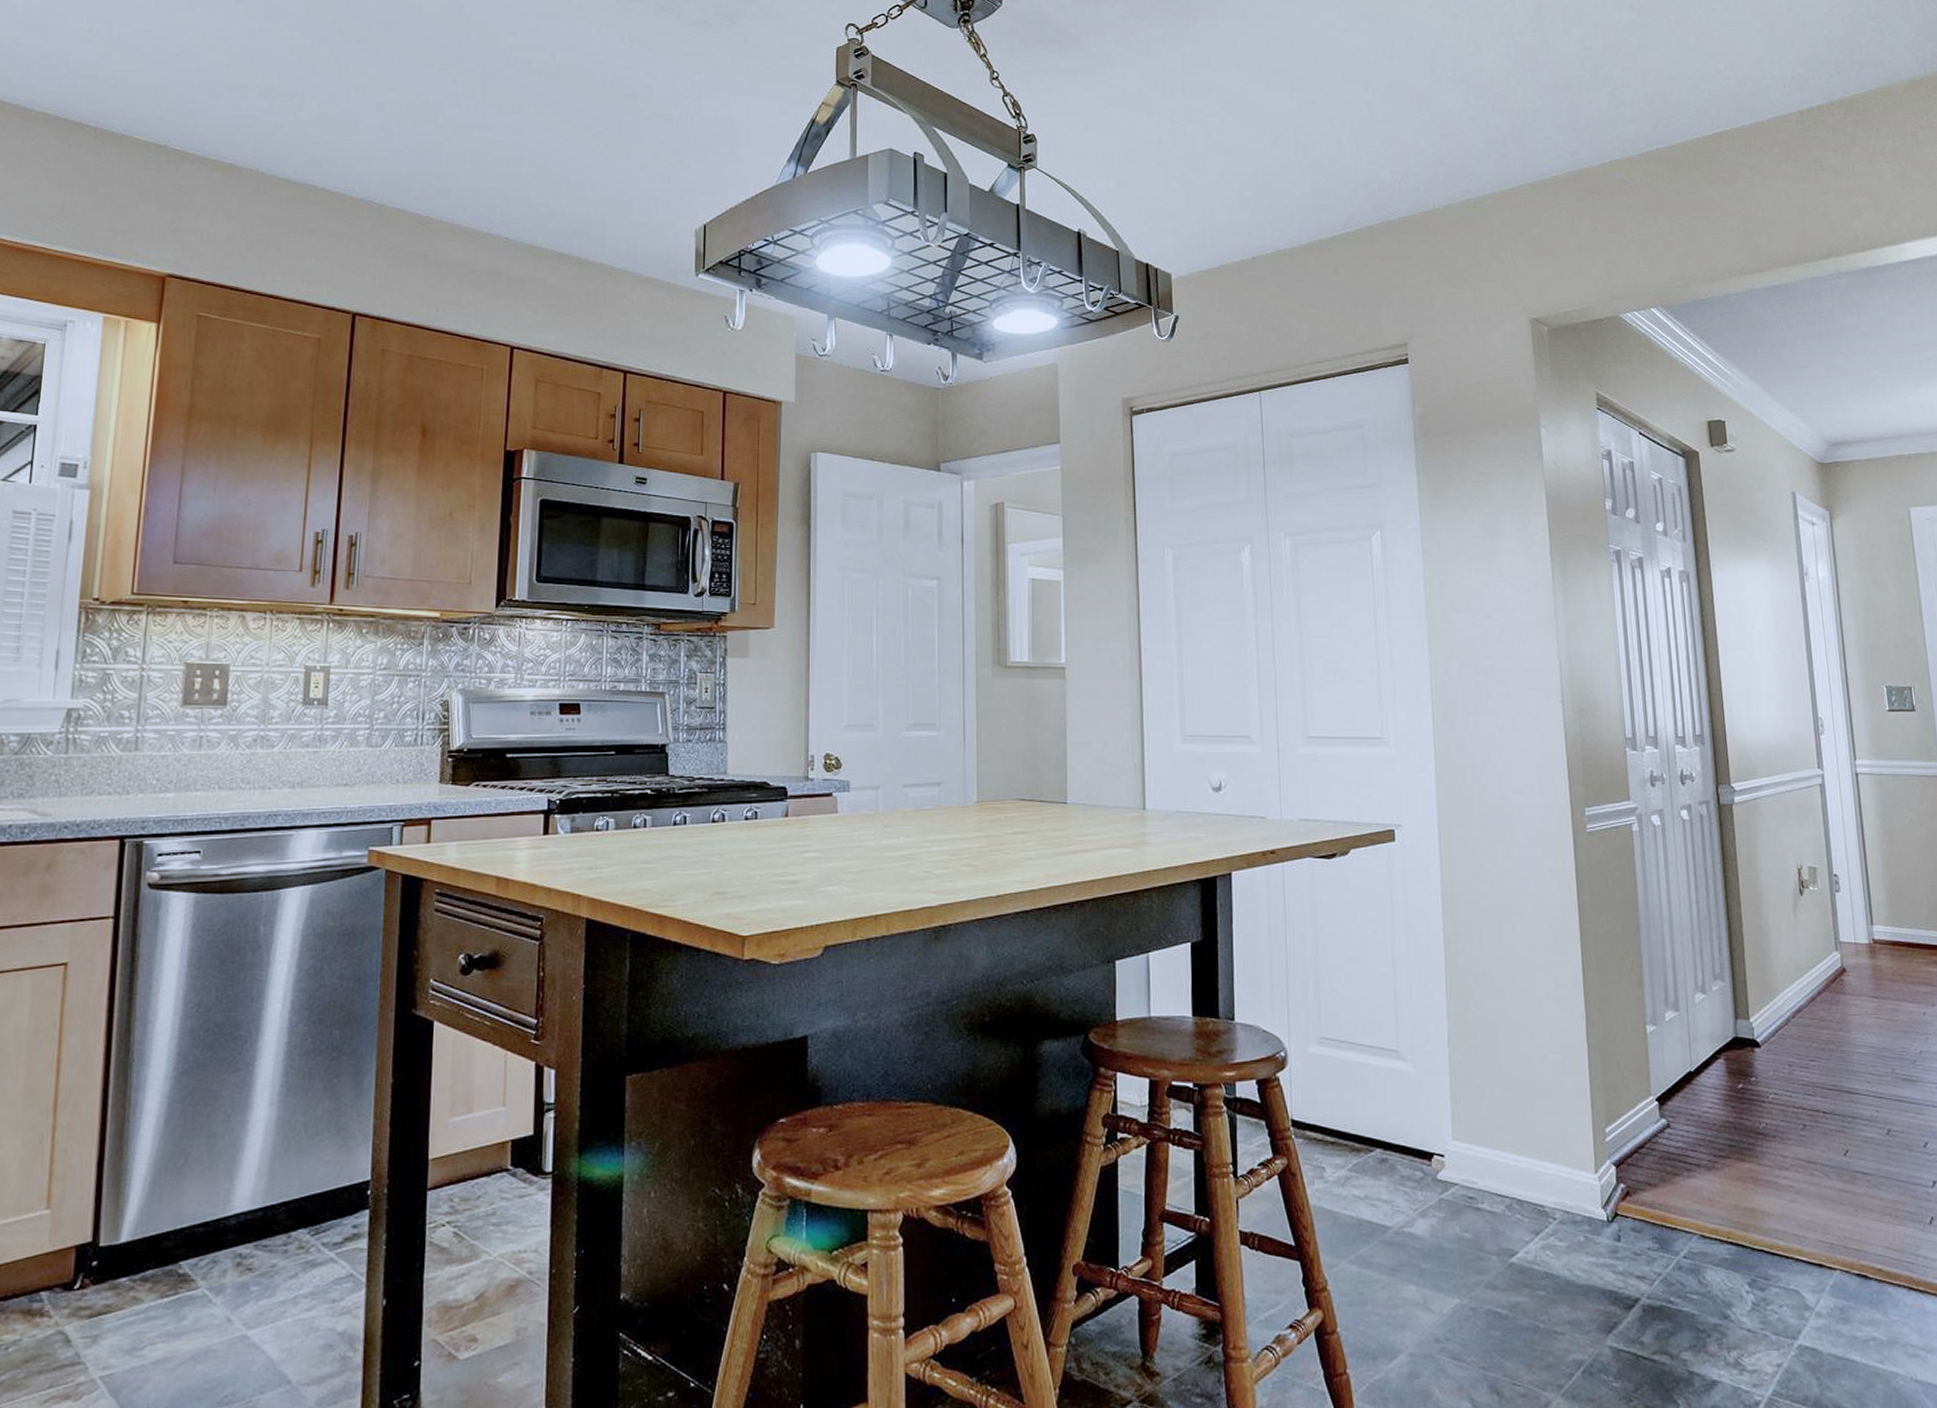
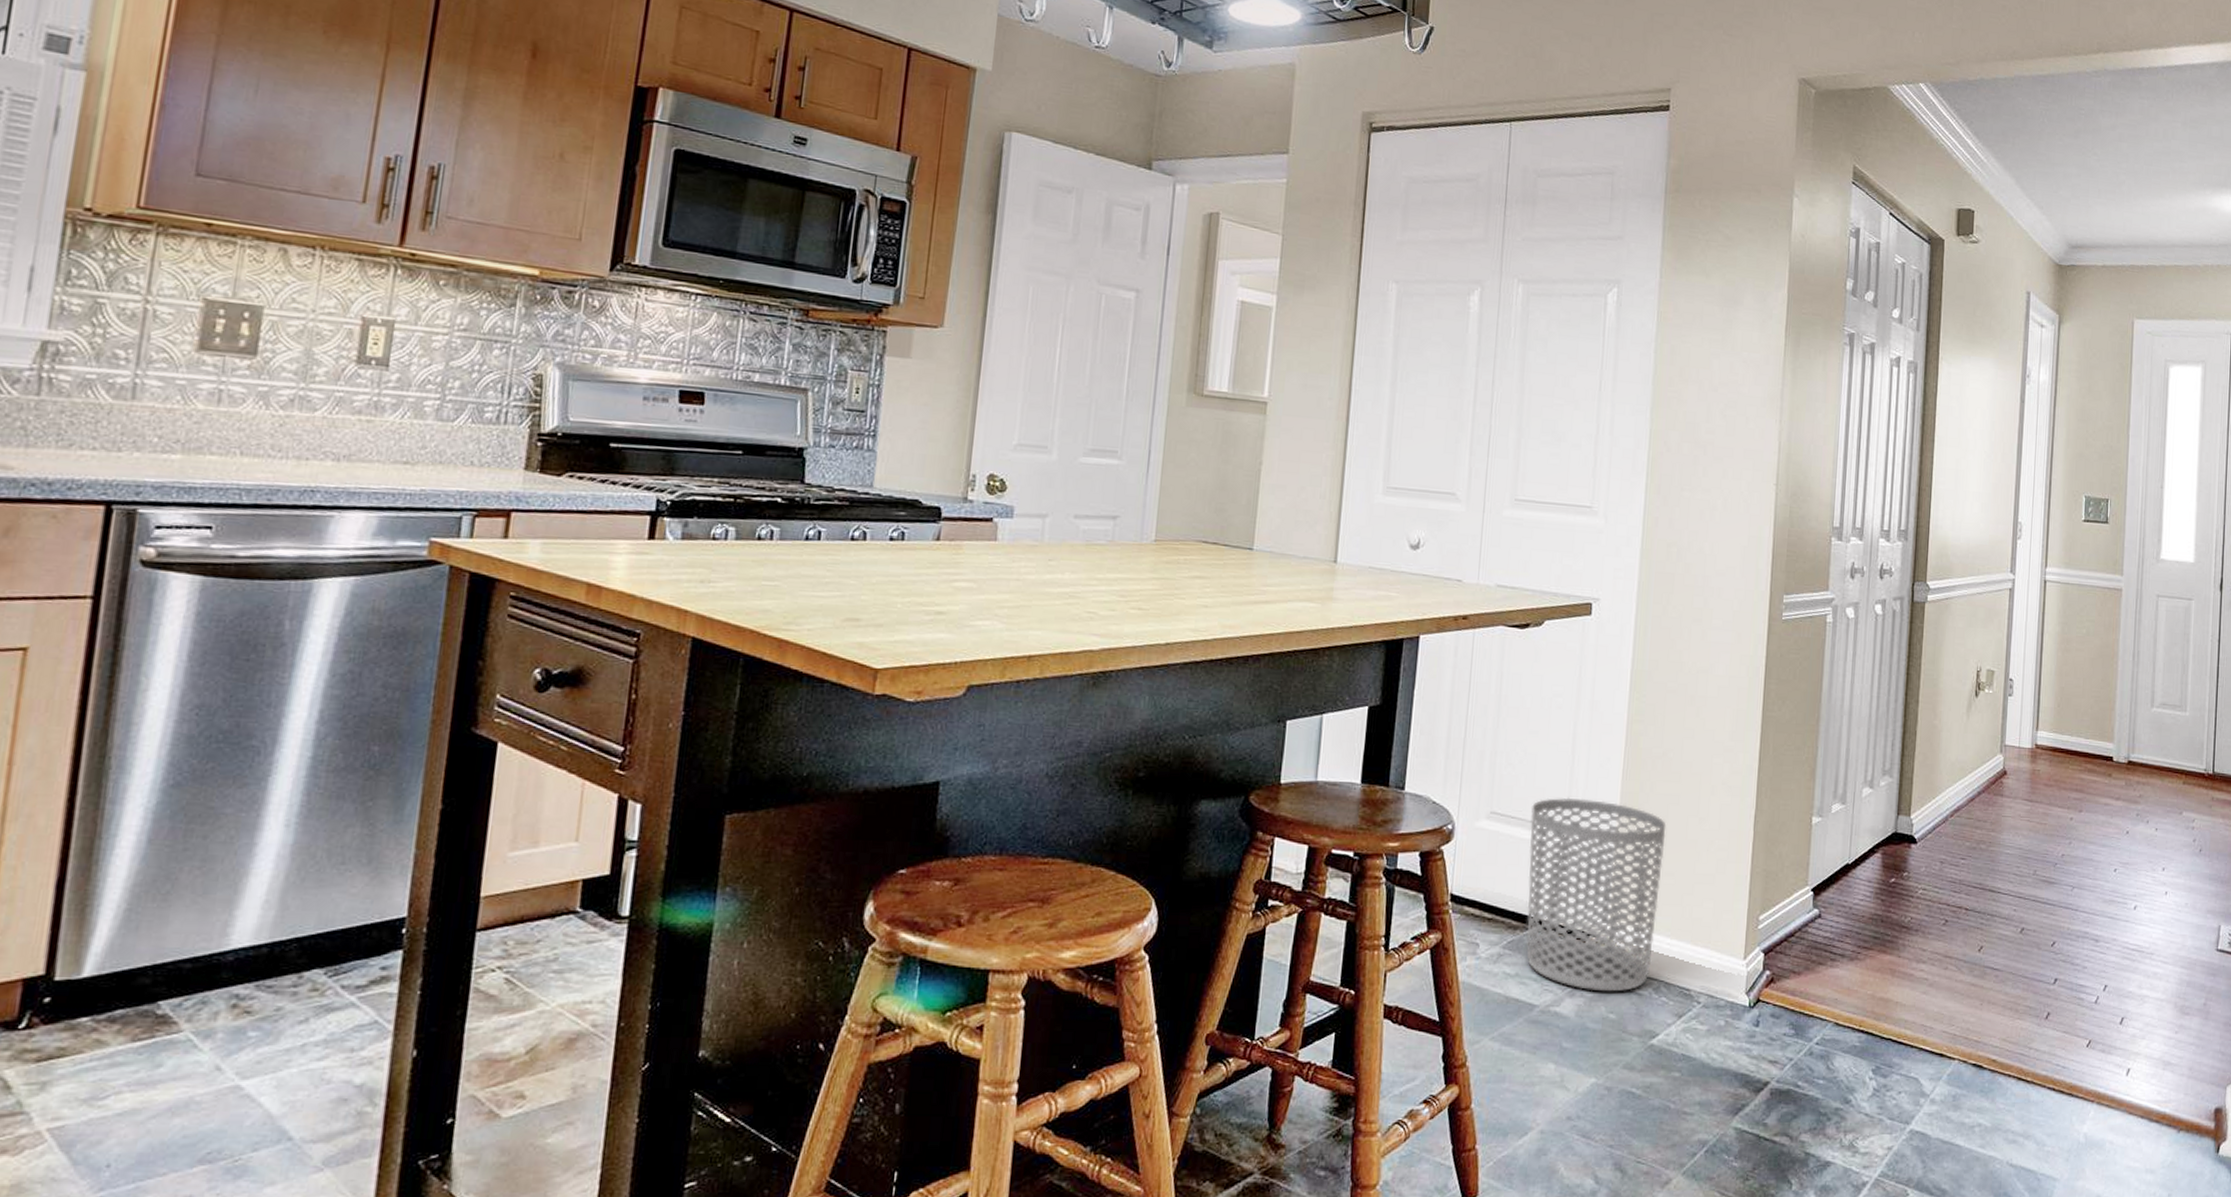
waste bin: none [1360,1019,1501,1211] -> present [1526,797,1667,992]

